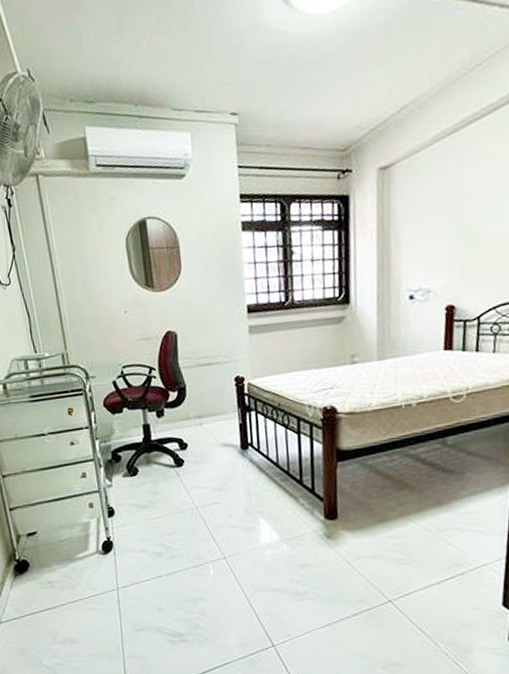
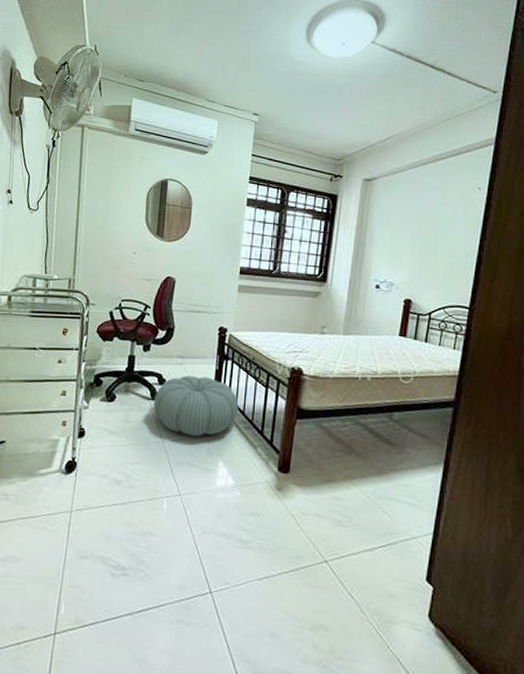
pouf: none [179,433,272,498] -> present [153,375,239,437]

